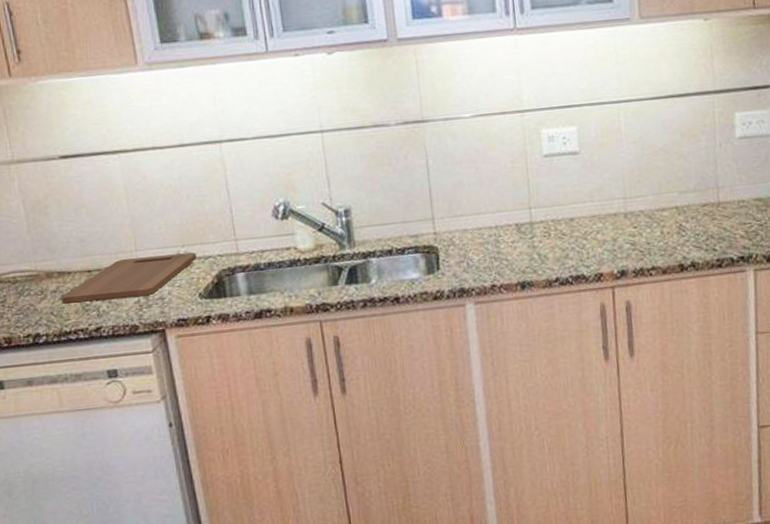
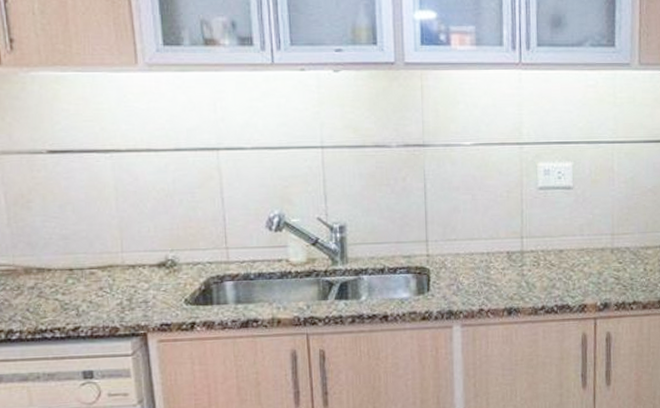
cutting board: present [61,252,197,304] -> none [39,257,185,301]

